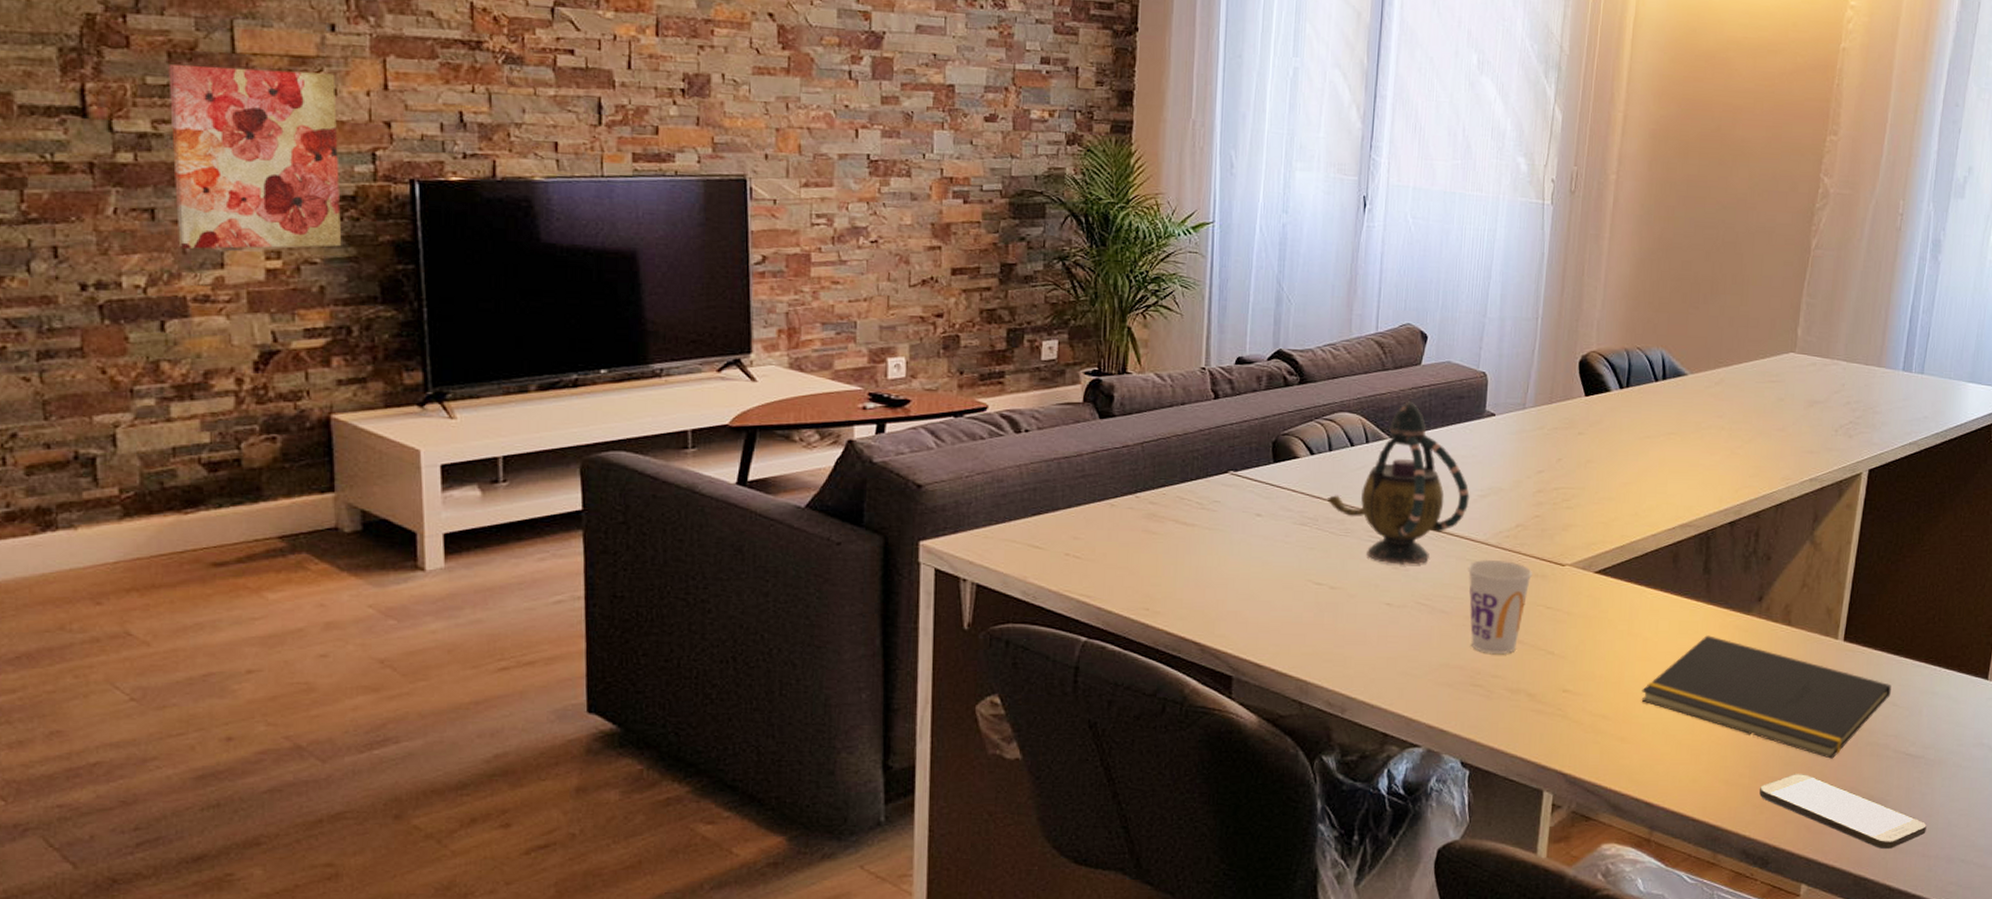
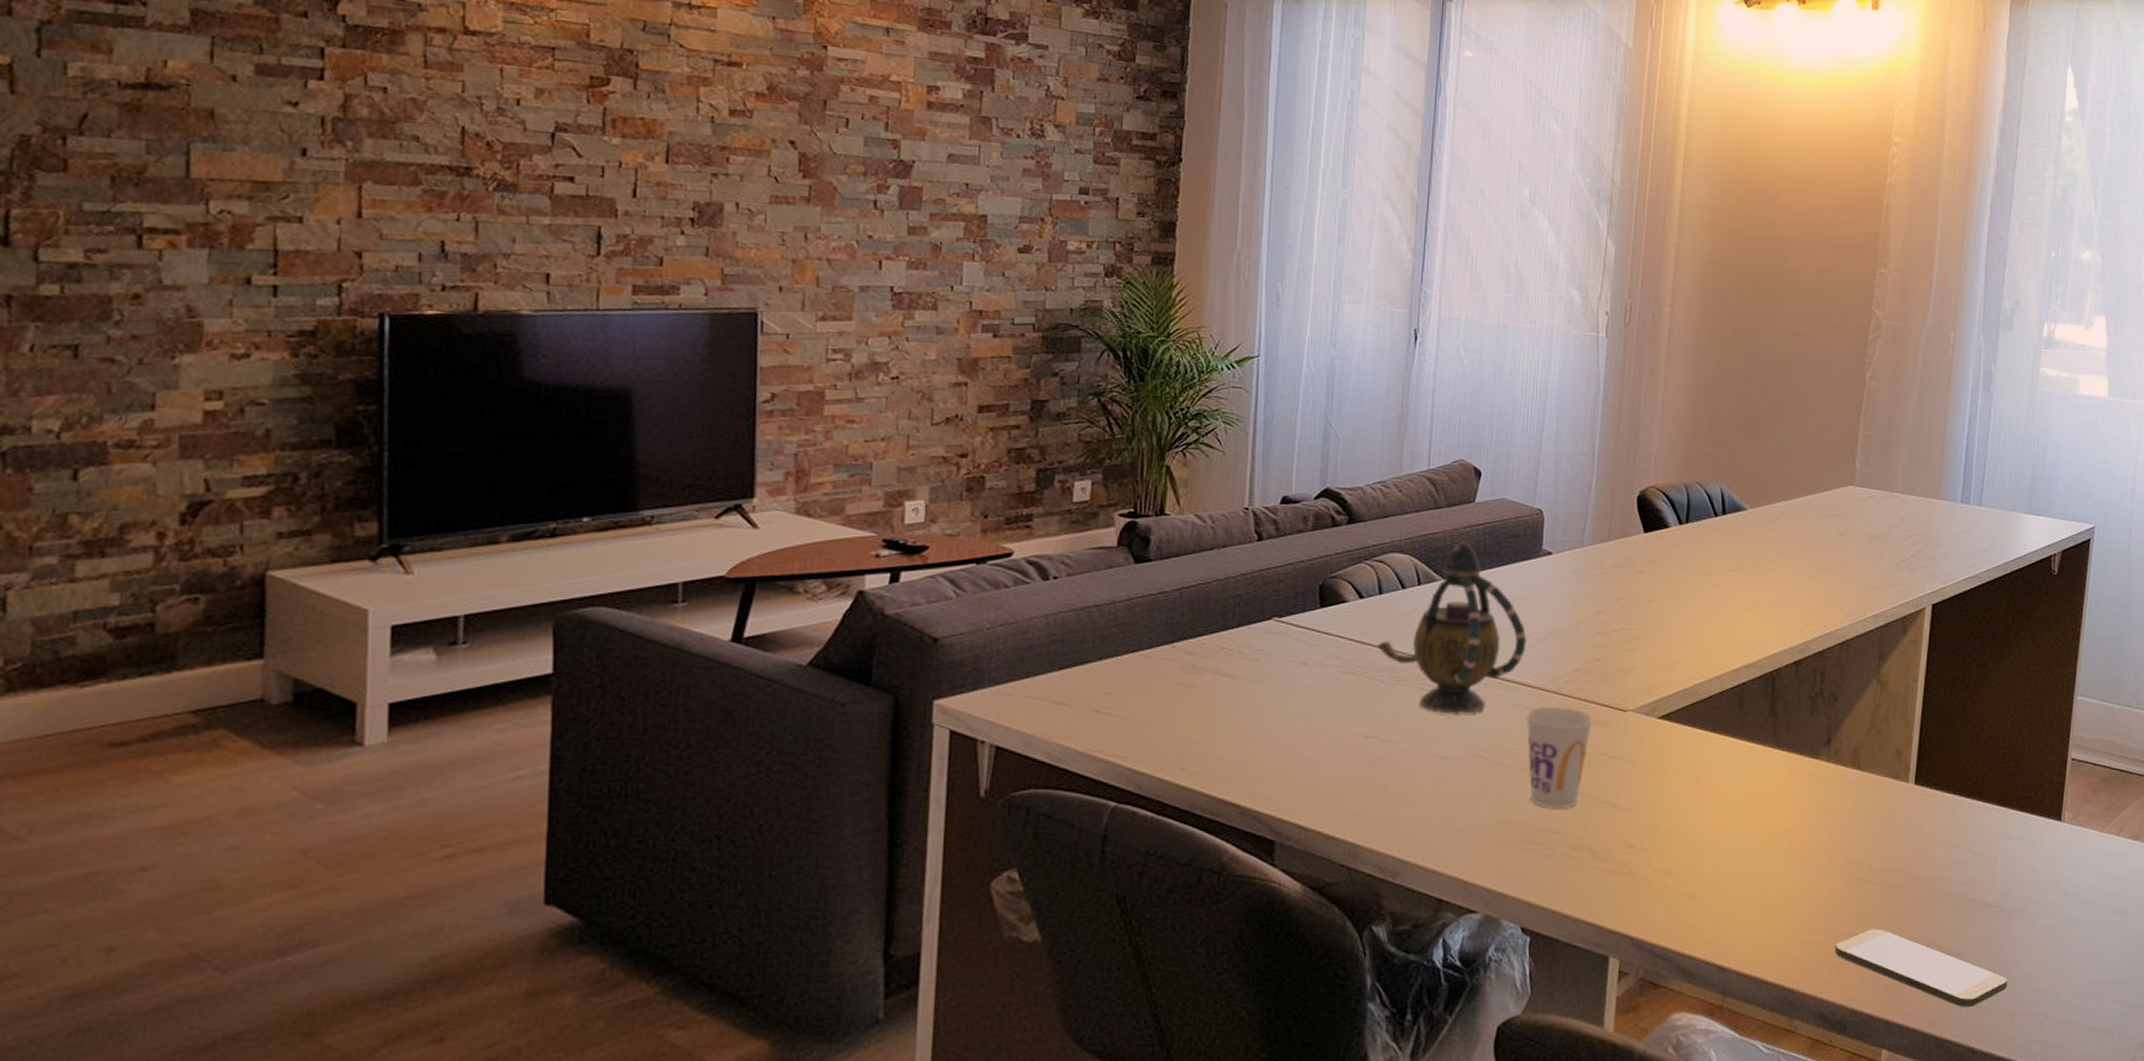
wall art: present [168,65,342,249] -> none [103,190,303,389]
notepad: present [1641,635,1891,759] -> none [1709,782,1965,911]

